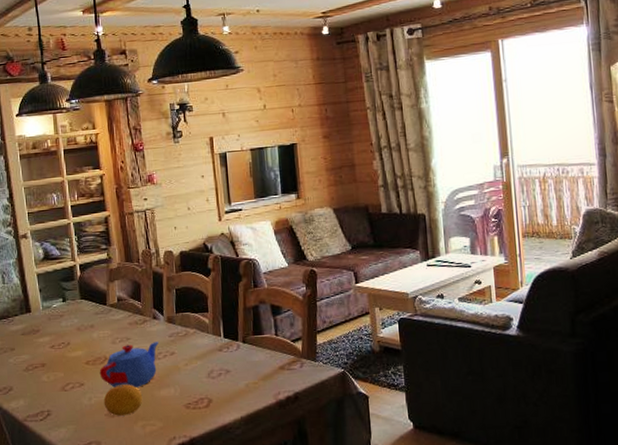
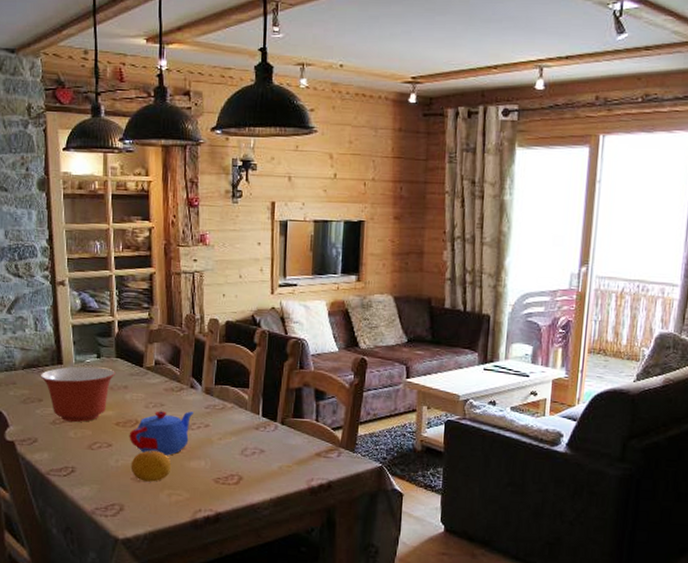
mixing bowl: none [10,310,81,367] -> present [40,366,115,423]

